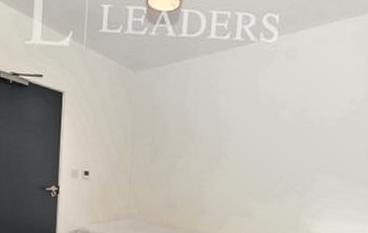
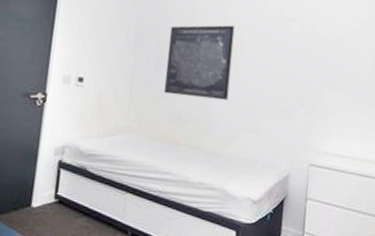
wall art: none [159,115,226,187] -> present [163,25,235,100]

